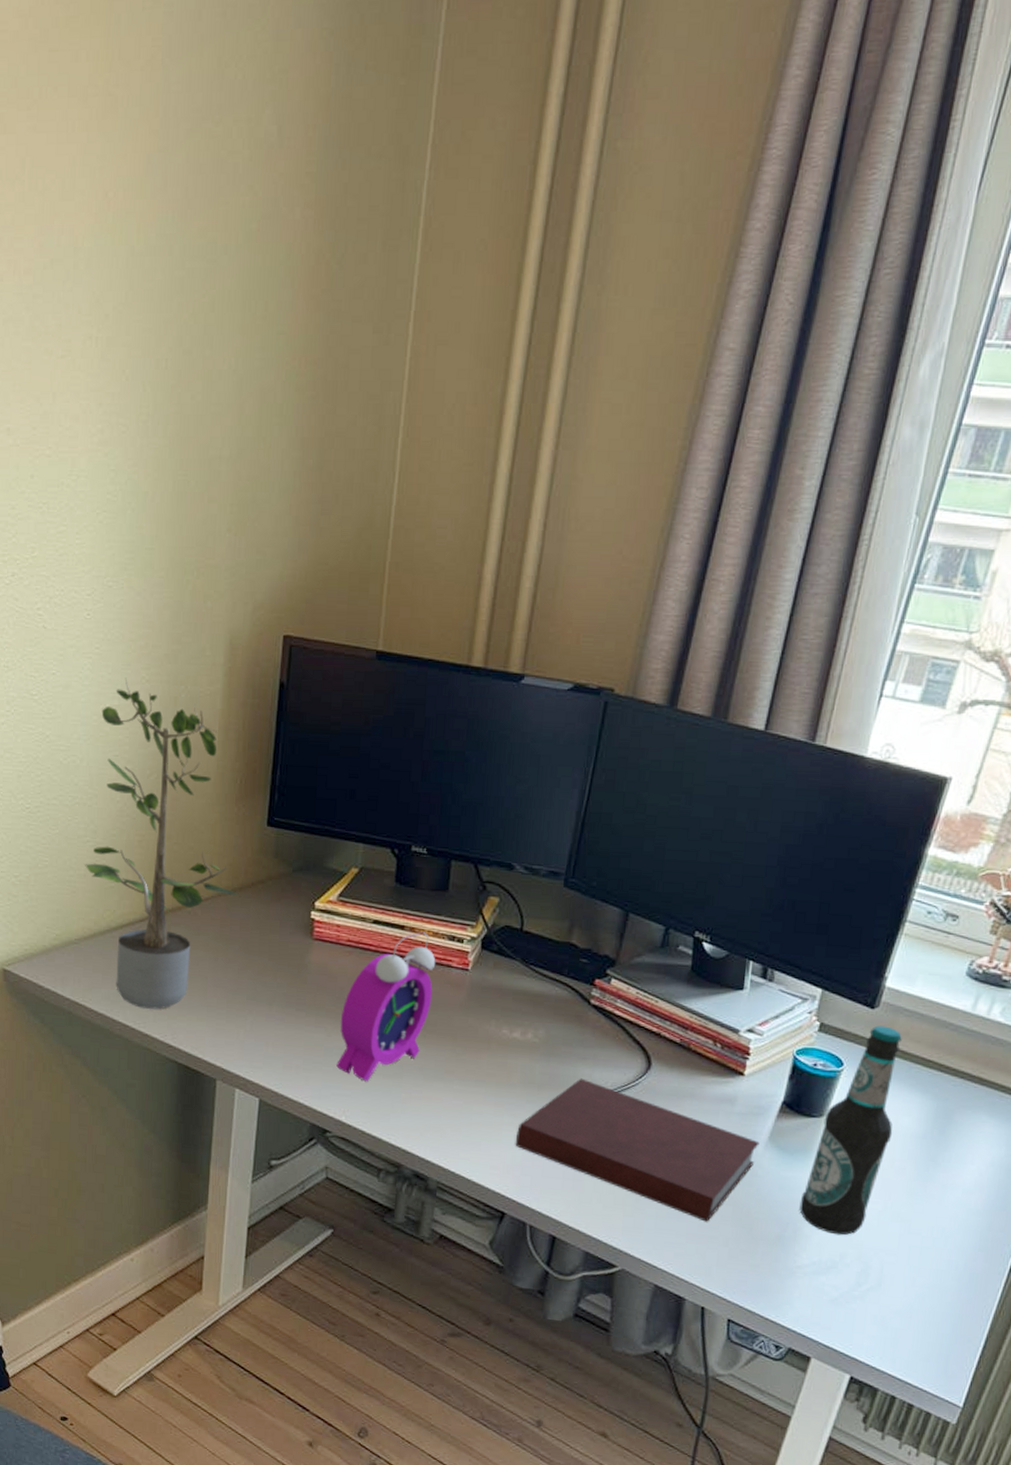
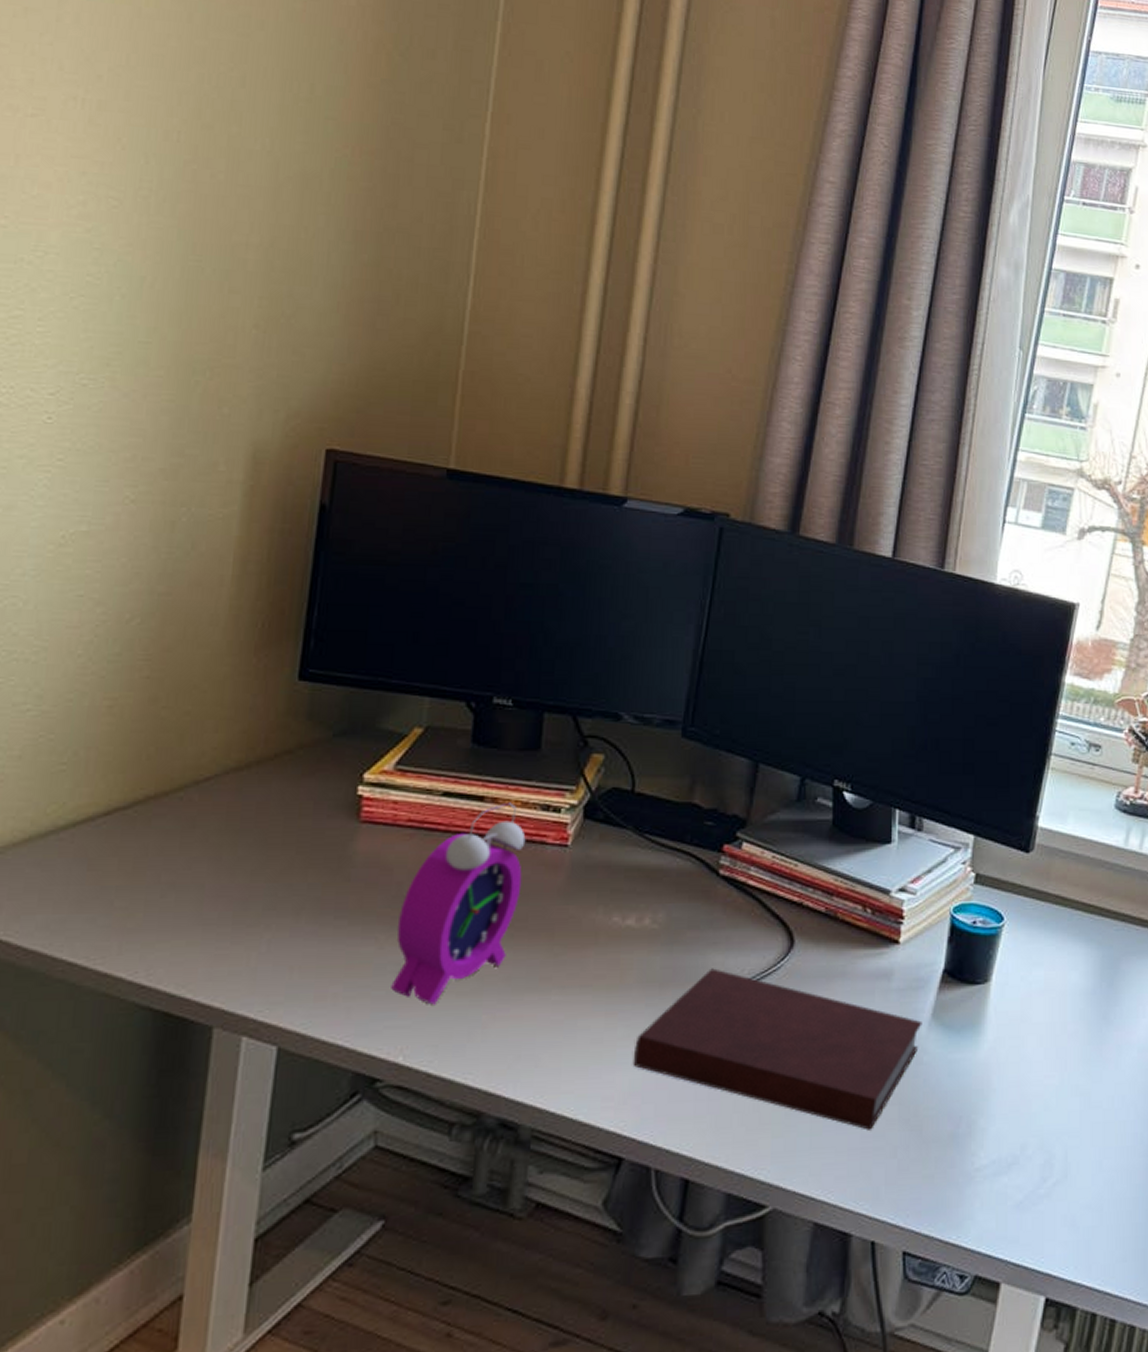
potted plant: present [85,677,239,1010] -> none [21,496,255,937]
bottle: present [799,1025,902,1236] -> none [972,871,1062,1123]

